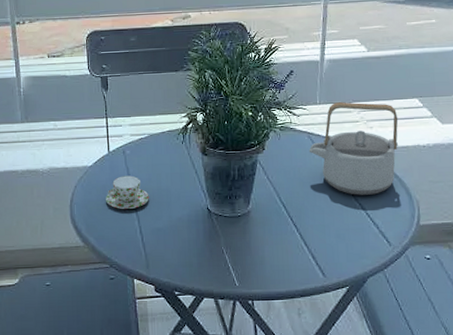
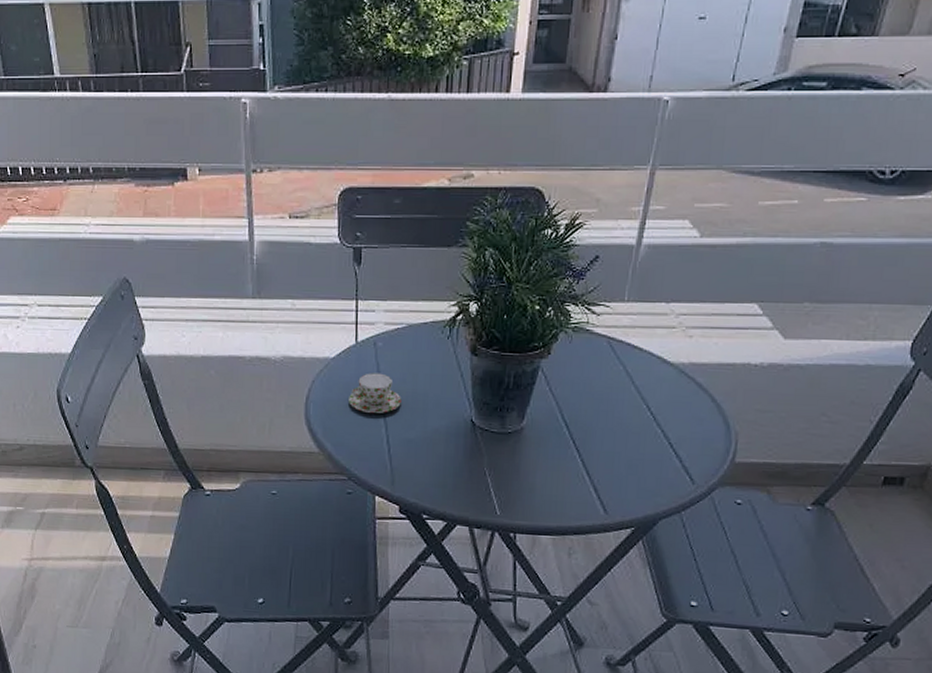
teapot: present [309,102,399,195] -> none [606,301,728,421]

